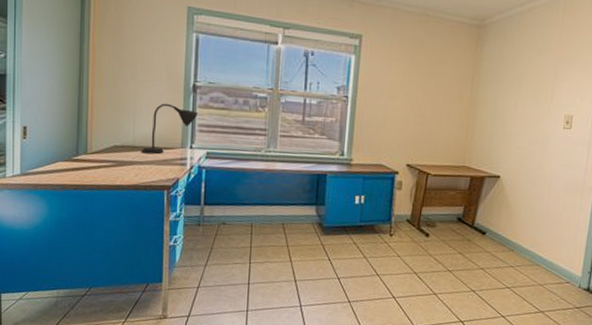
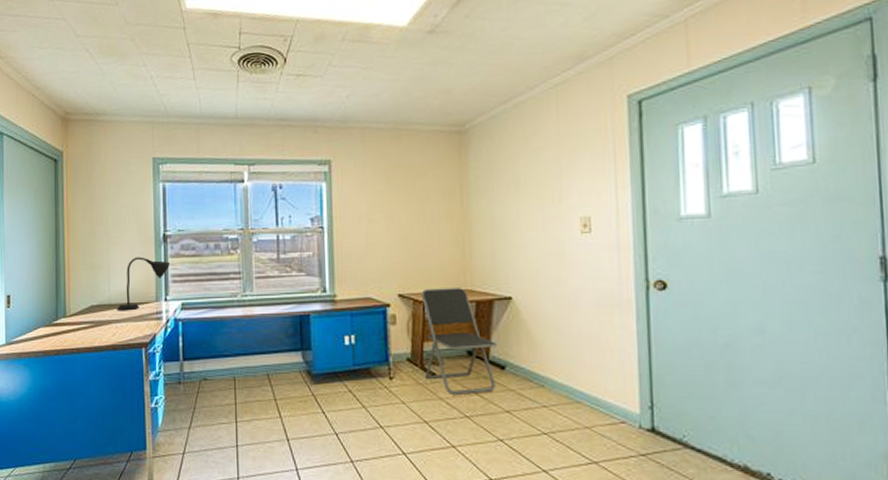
folding chair: none [420,161,483,253] -> present [421,286,498,395]

